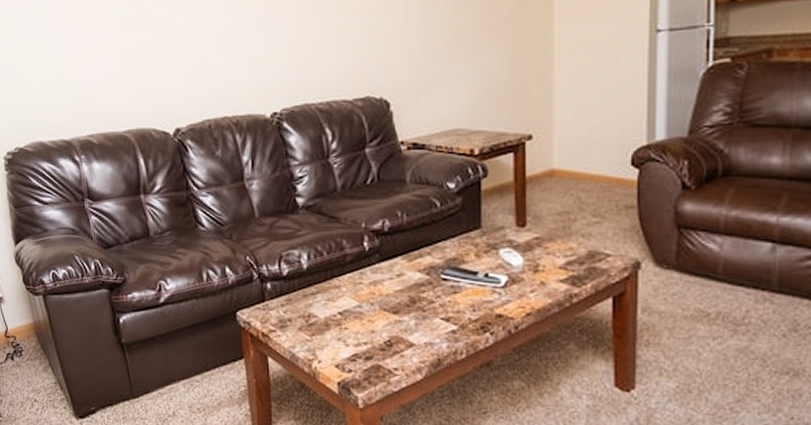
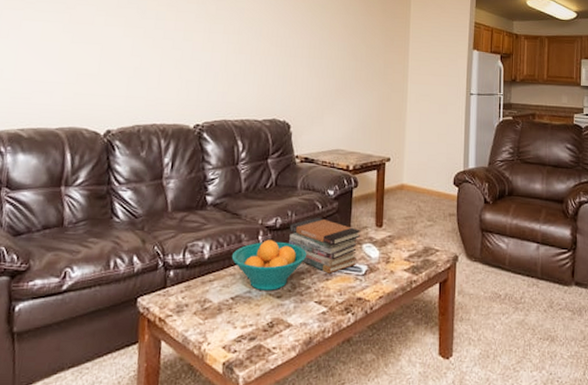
fruit bowl: none [333,246,427,305] -> present [231,239,307,291]
book stack: none [401,217,497,285] -> present [289,217,361,274]

